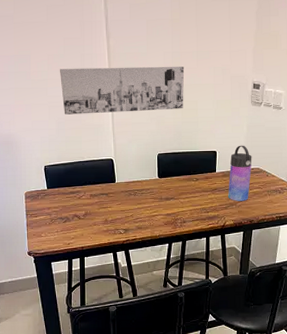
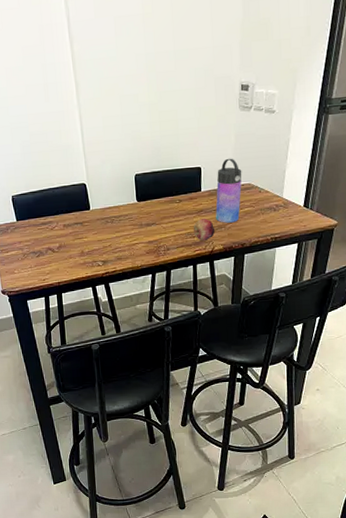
wall art: present [60,66,185,115] -> none [20,69,162,136]
fruit: none [207,196,226,216] -> present [193,218,215,241]

